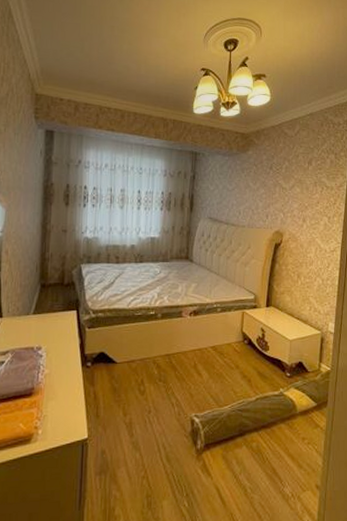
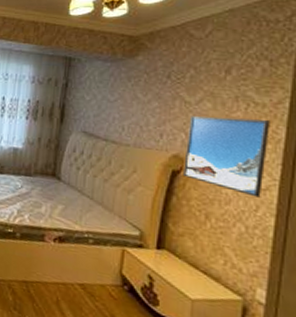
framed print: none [283,198,335,257] -> present [183,116,270,198]

